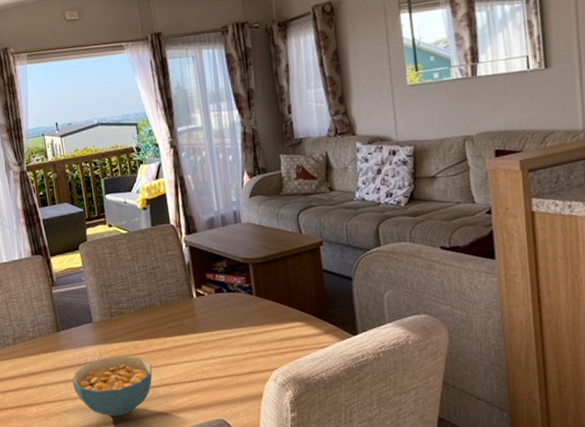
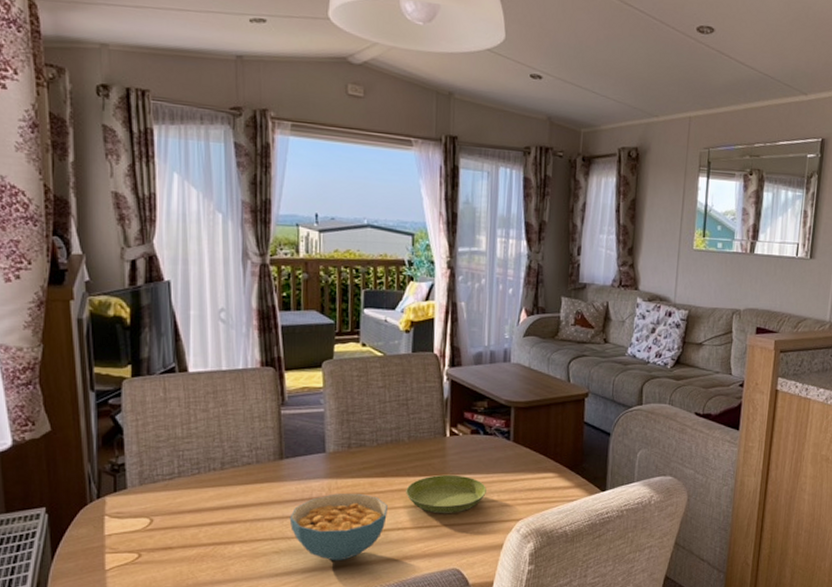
saucer: none [165,332,238,369] -> present [406,474,486,514]

